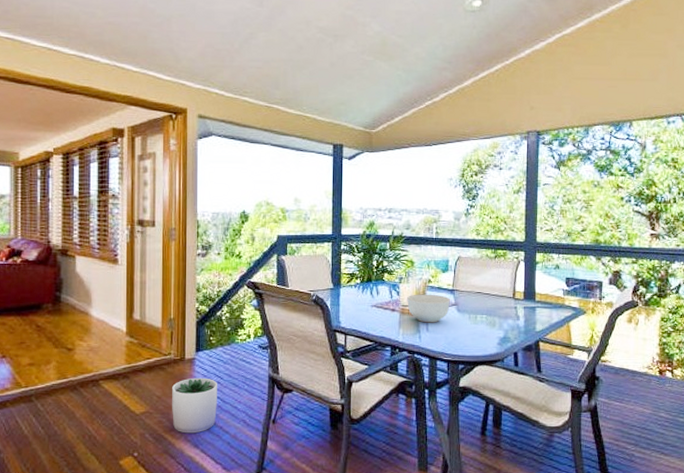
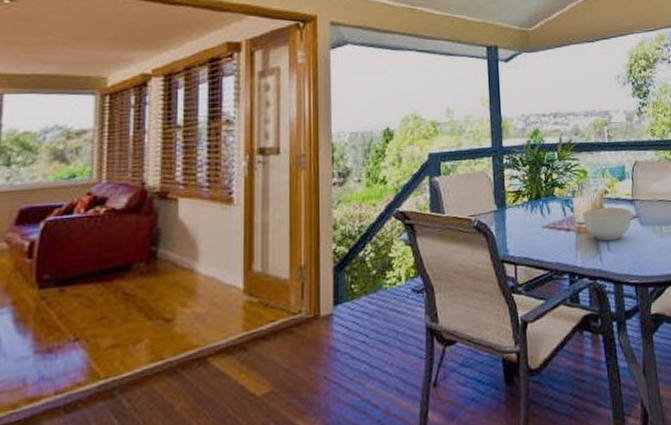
planter: present [172,377,217,434] -> none [304,337,363,416]

